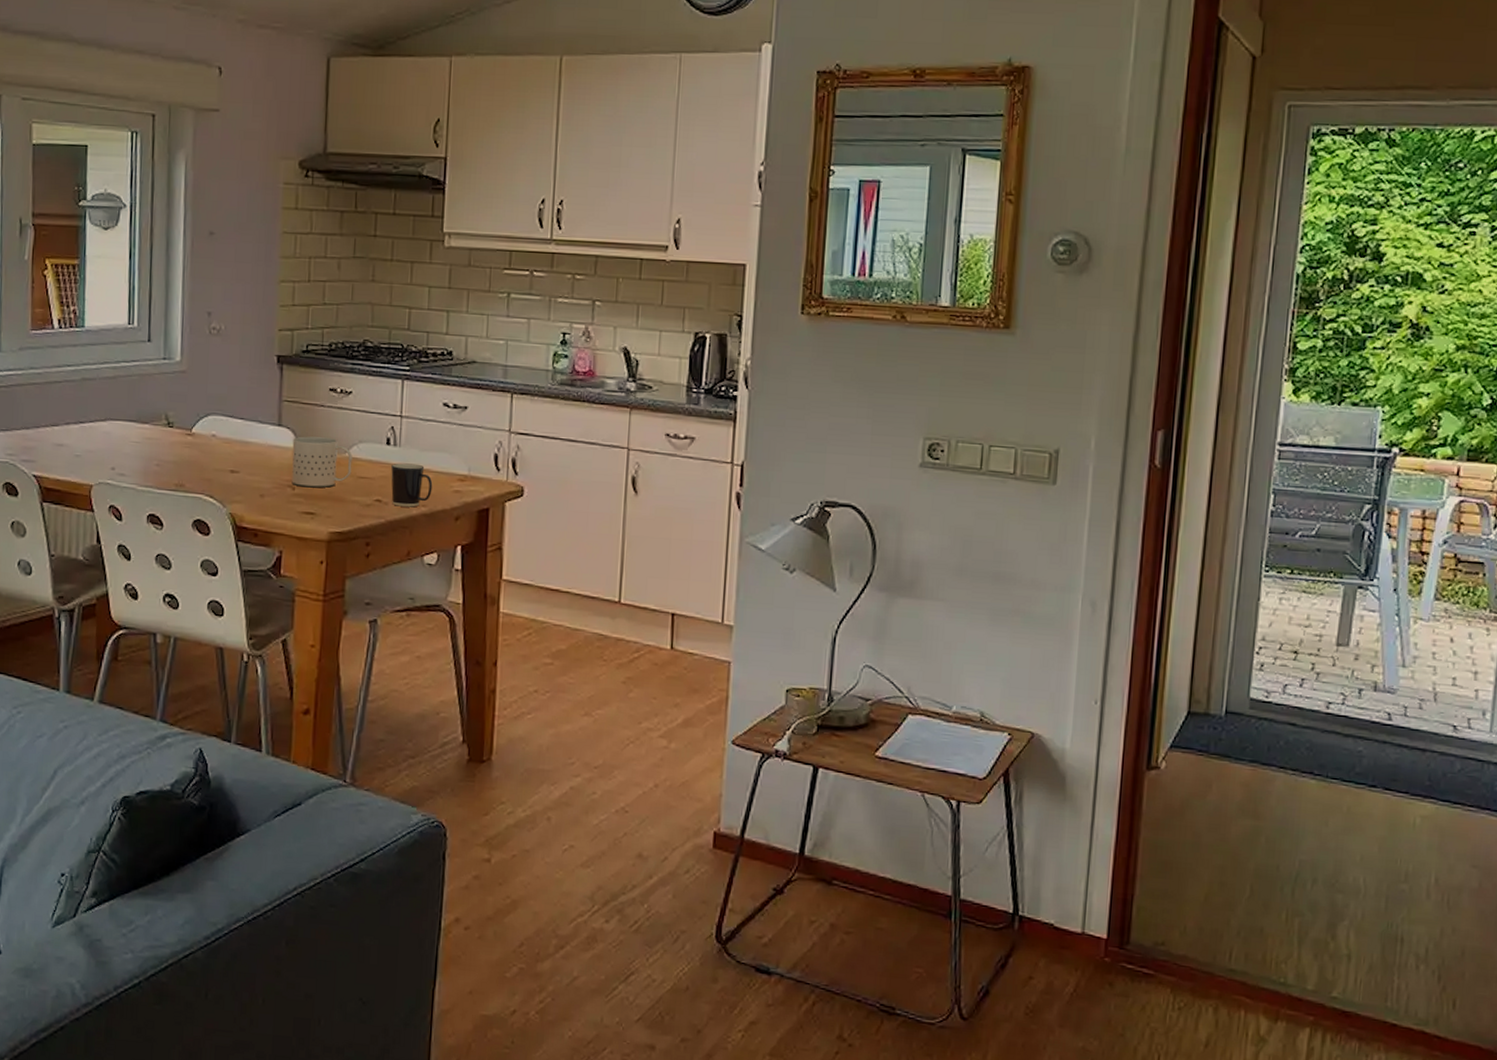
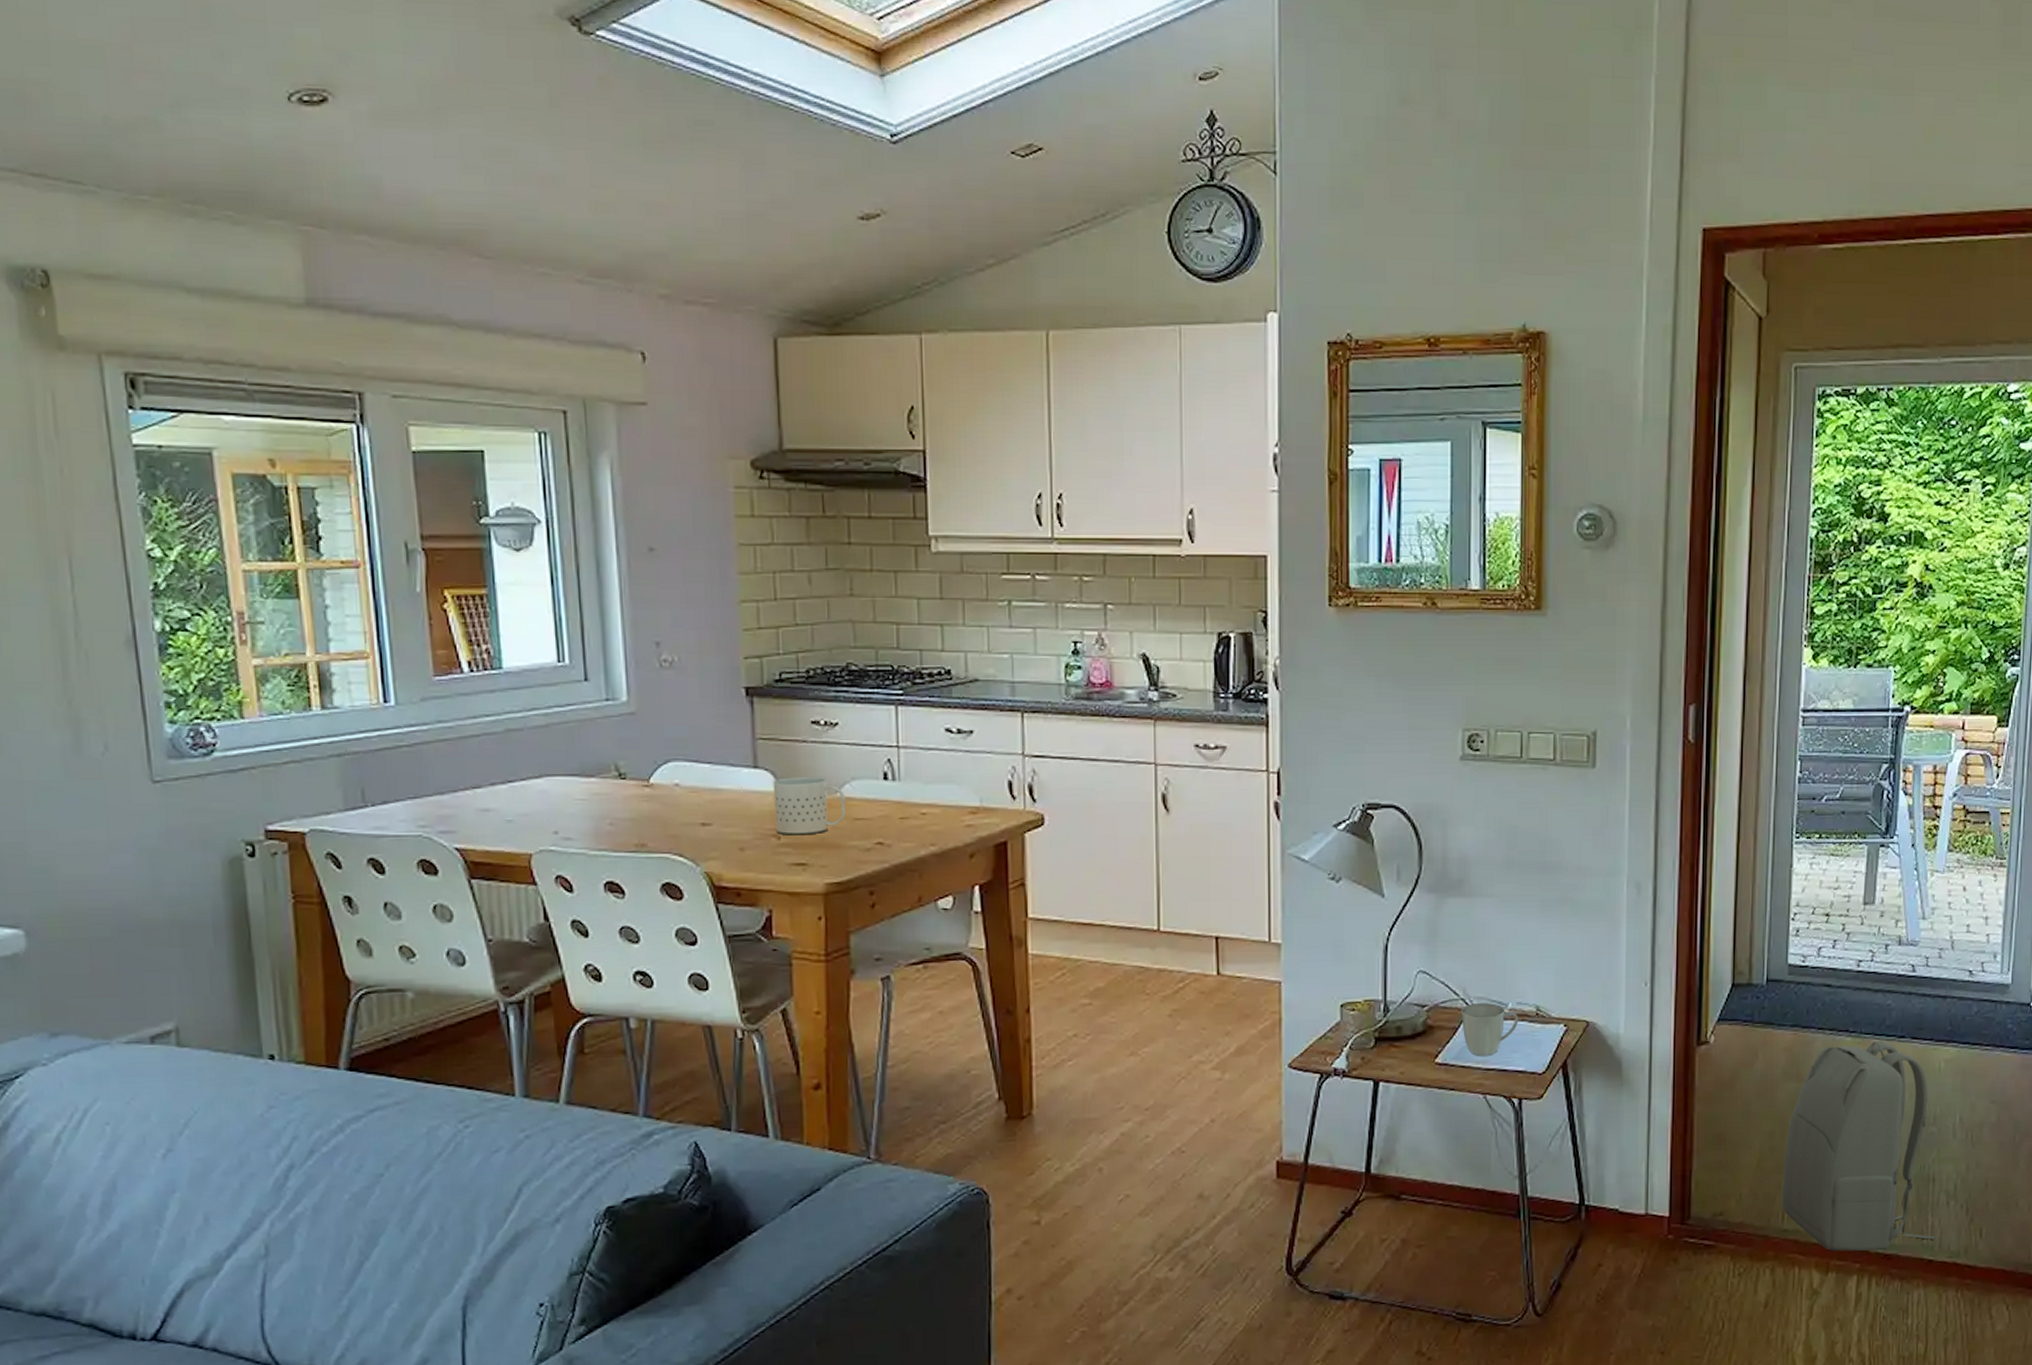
mug: present [391,463,433,507] -> none [892,799,941,848]
mug: none [904,702,963,757] -> present [1462,1003,1519,1057]
backpack: none [1230,787,1401,1007] -> present [1782,1041,1935,1252]

